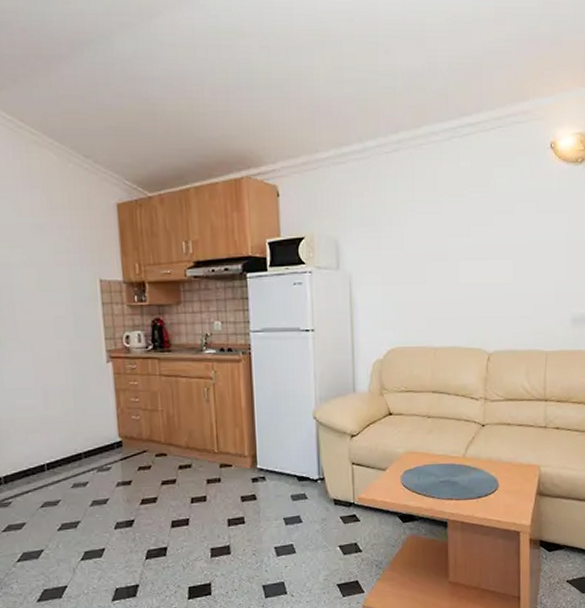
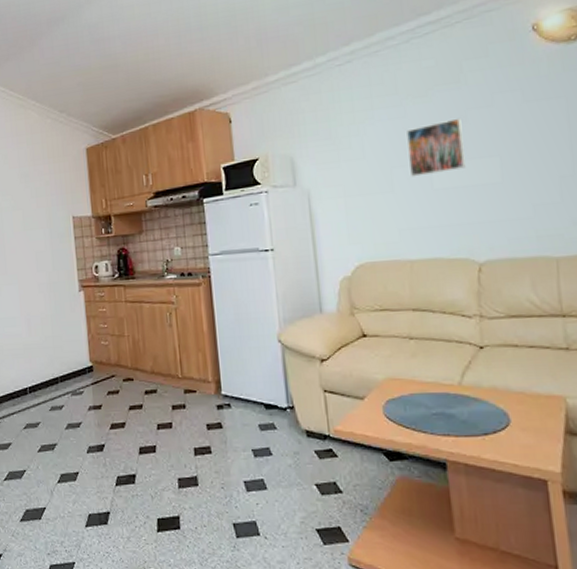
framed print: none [441,220,487,271] -> present [407,118,466,177]

